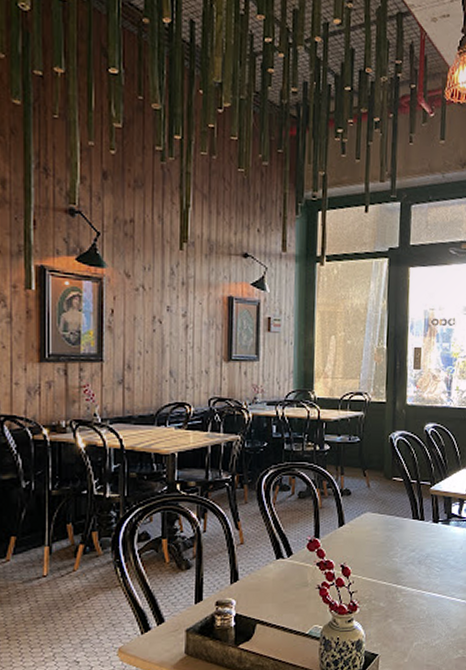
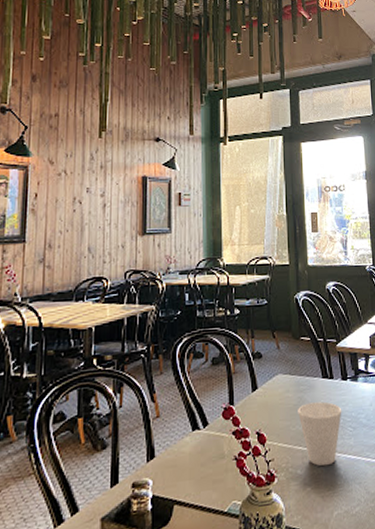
cup: none [384,542,431,602] -> present [298,401,342,467]

